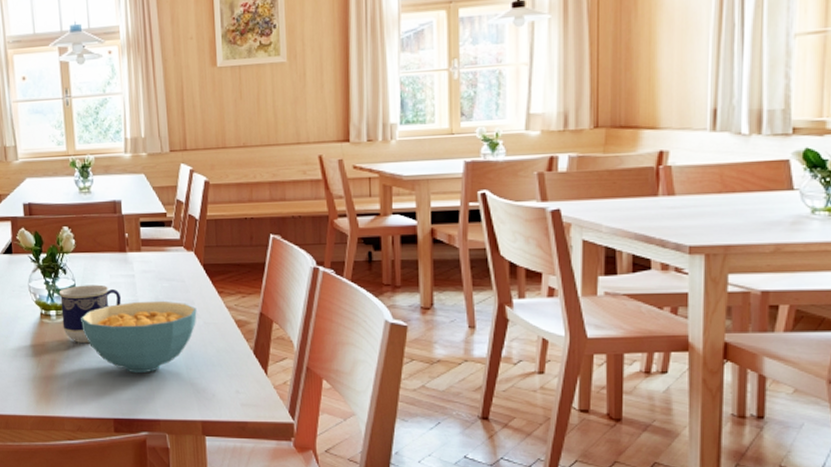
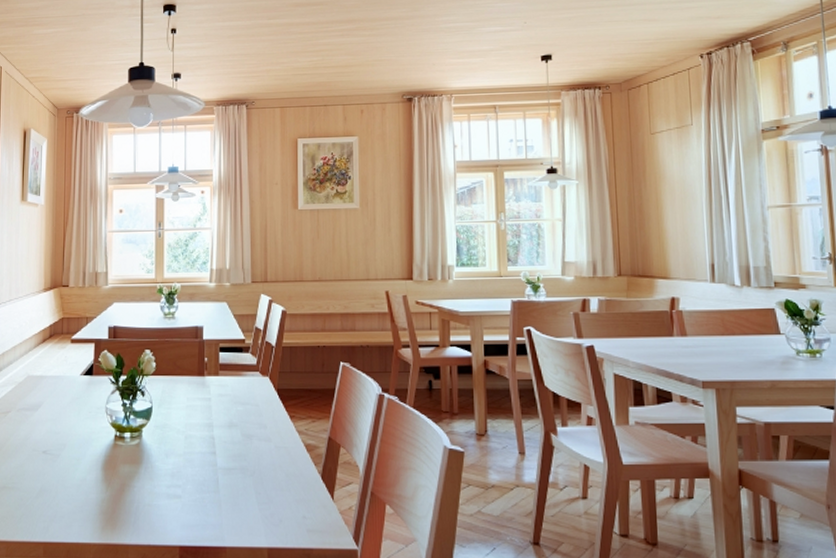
cup: present [58,284,122,343] -> none [135,407,197,466]
cereal bowl: present [81,300,197,374] -> none [155,424,269,498]

